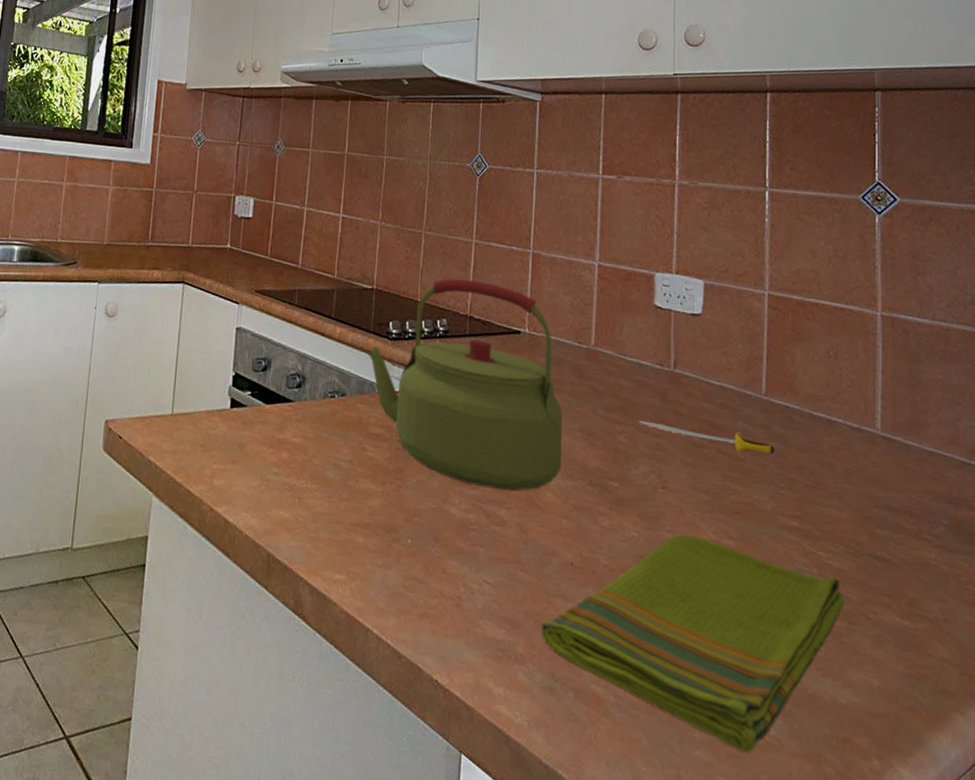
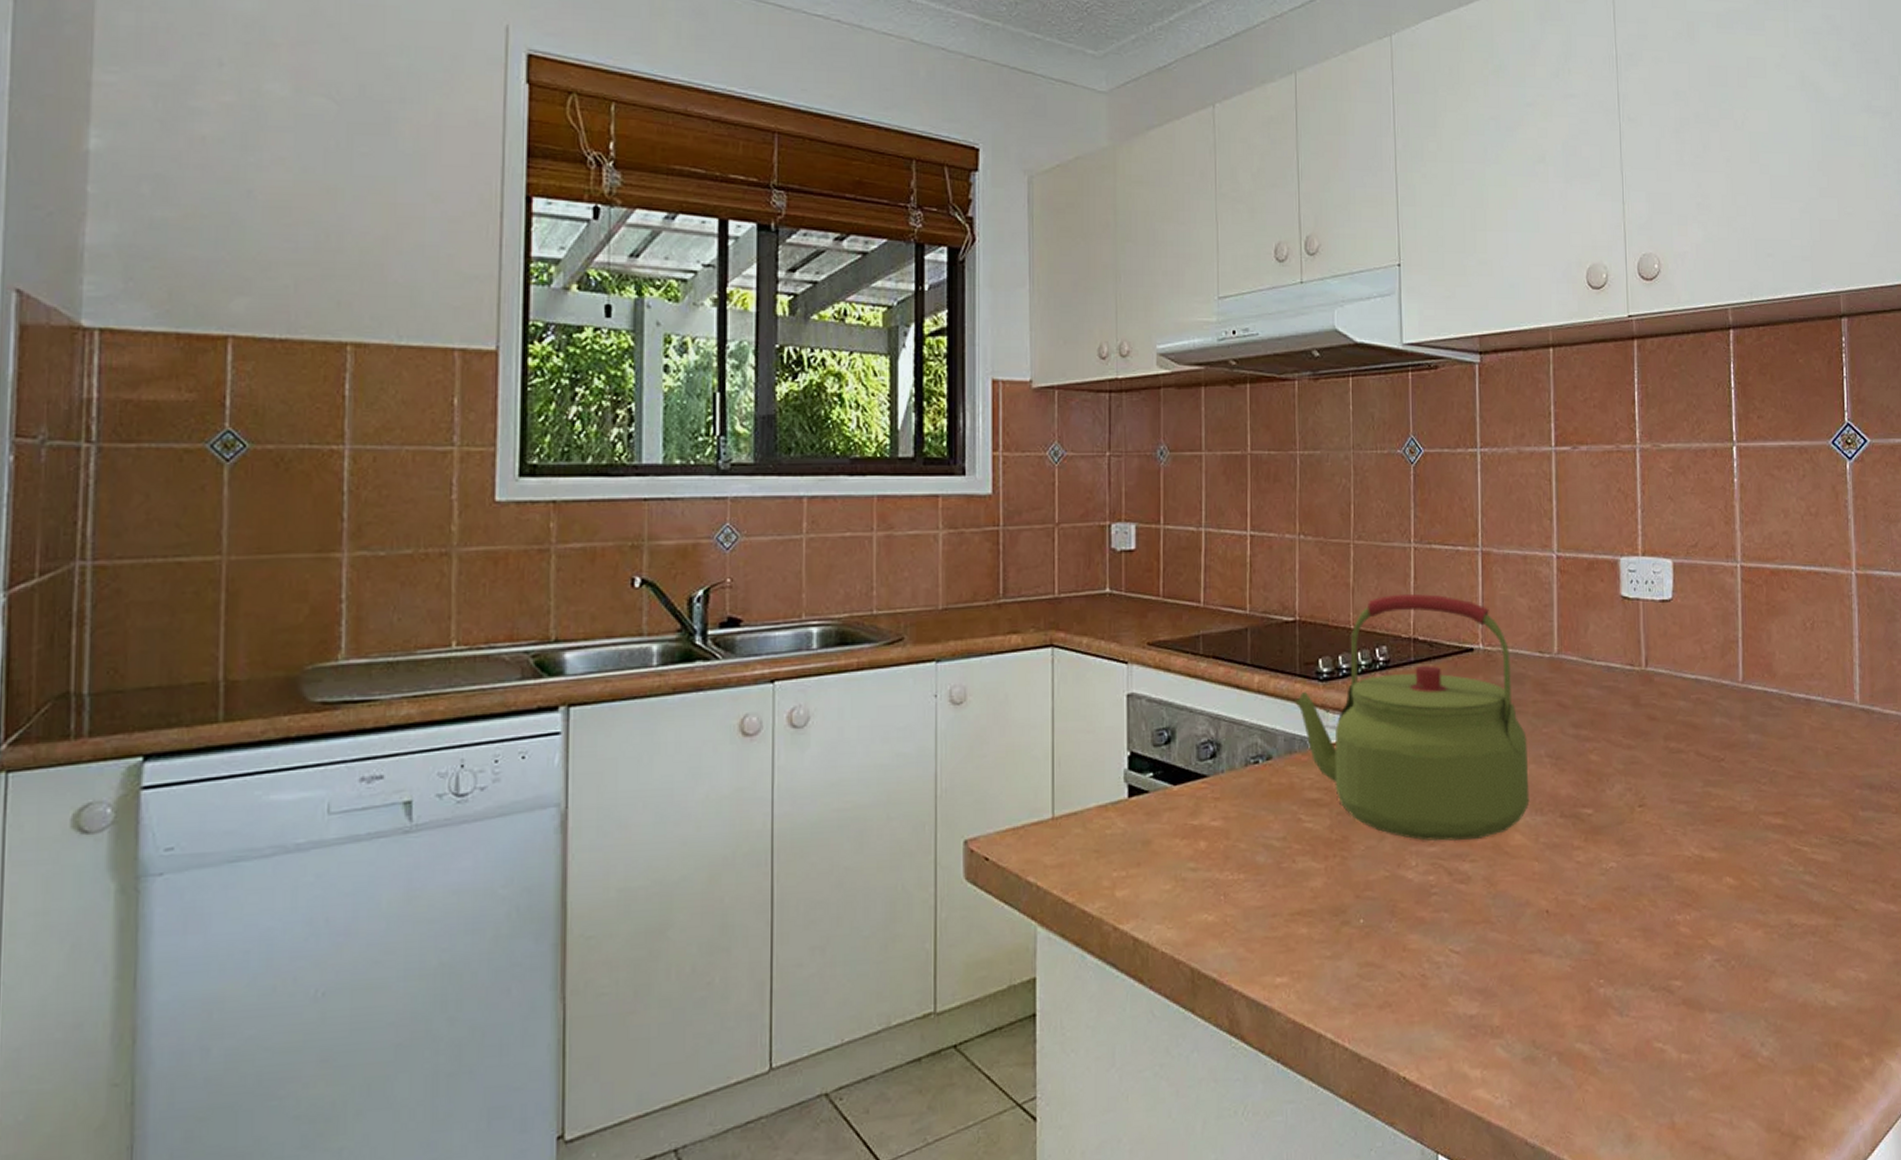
dish towel: present [541,533,846,753] -> none [1517,854,1832,1081]
sword: present [638,420,775,454] -> none [1610,728,1755,751]

